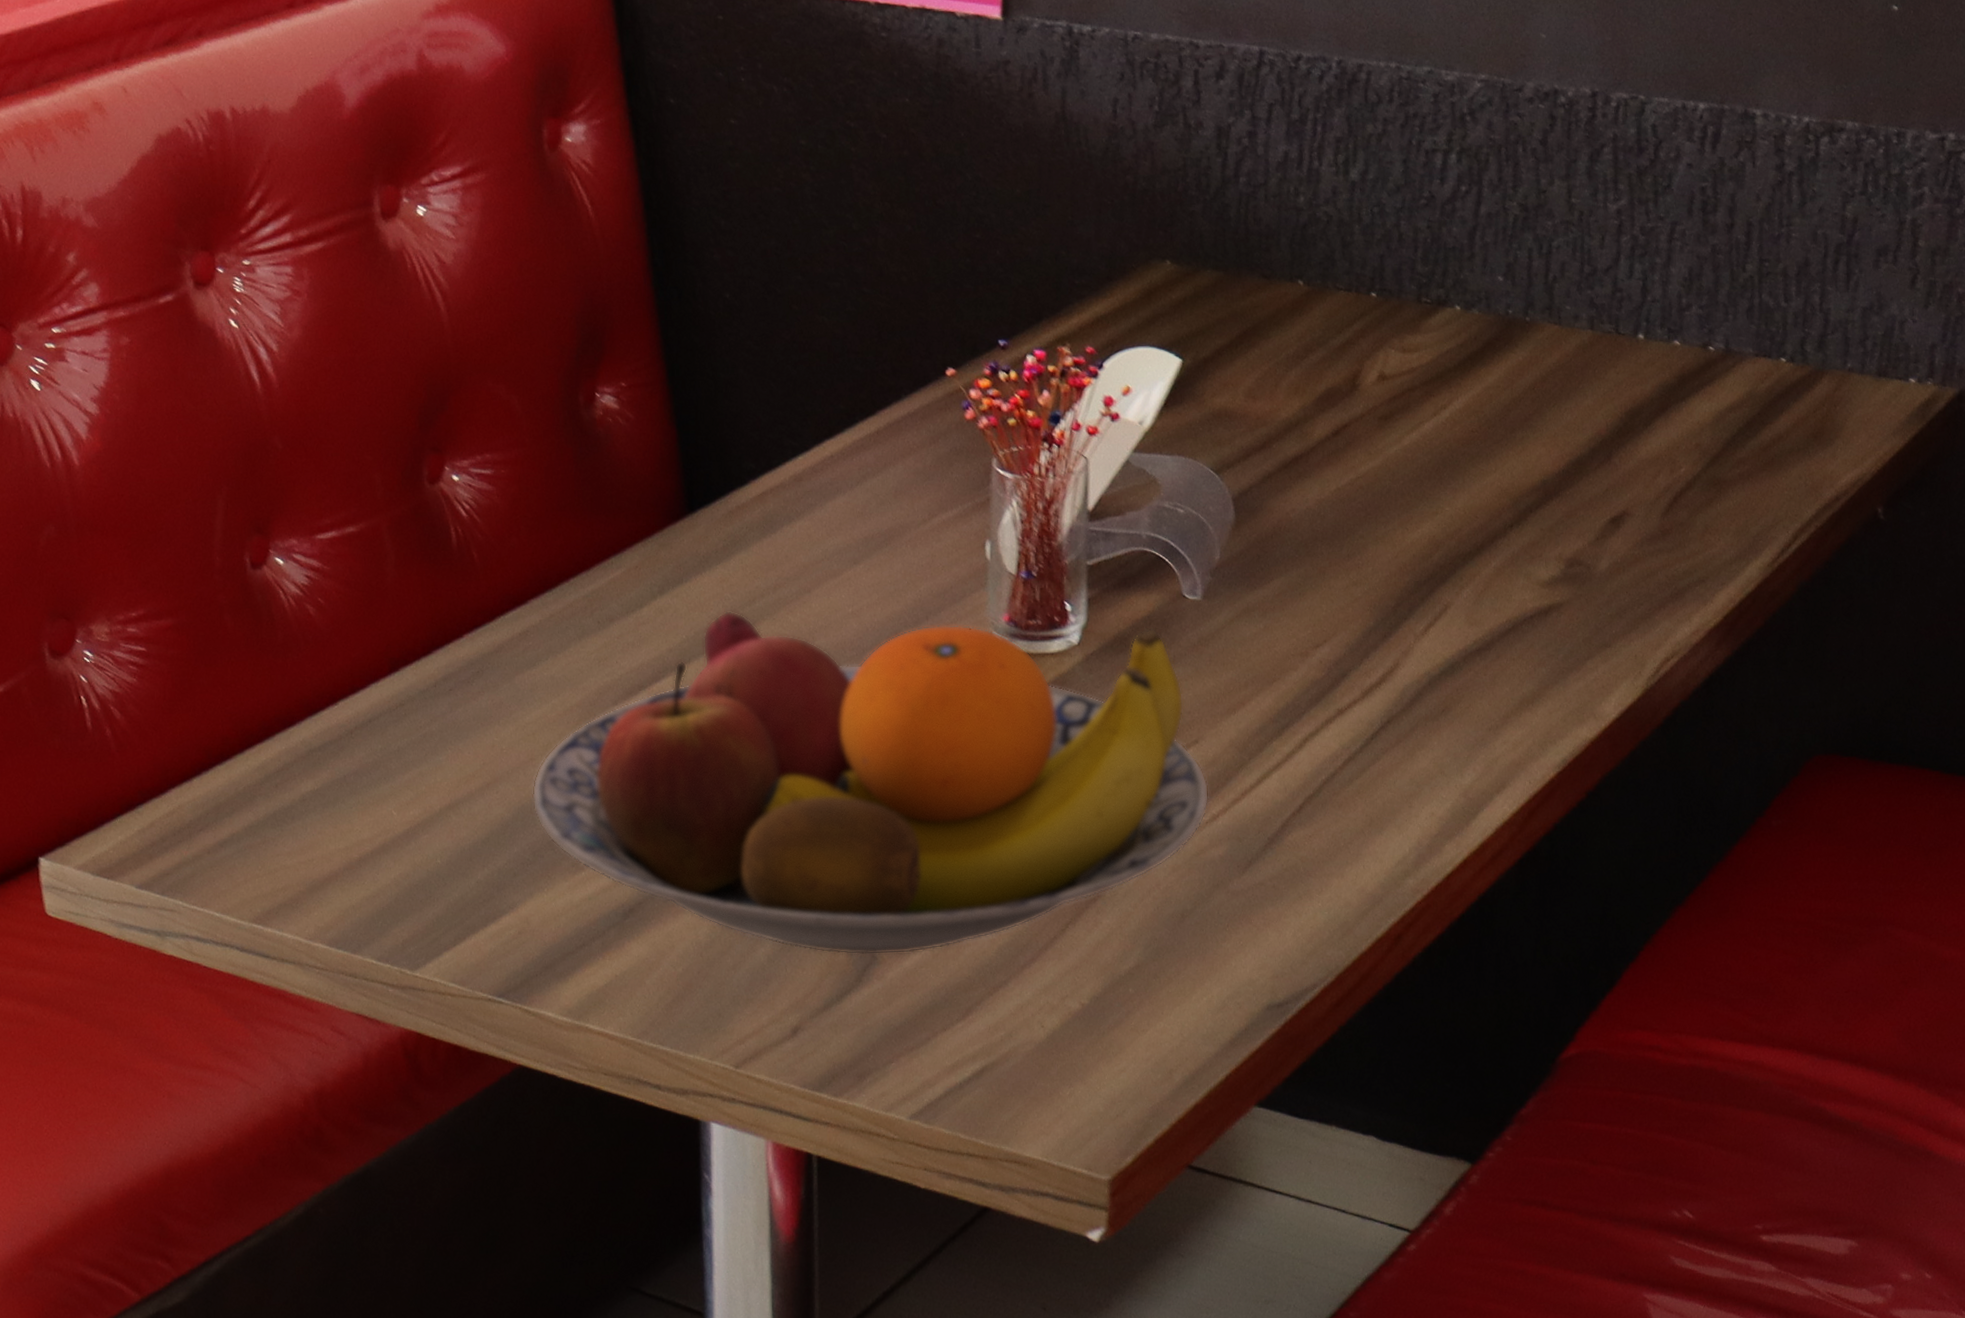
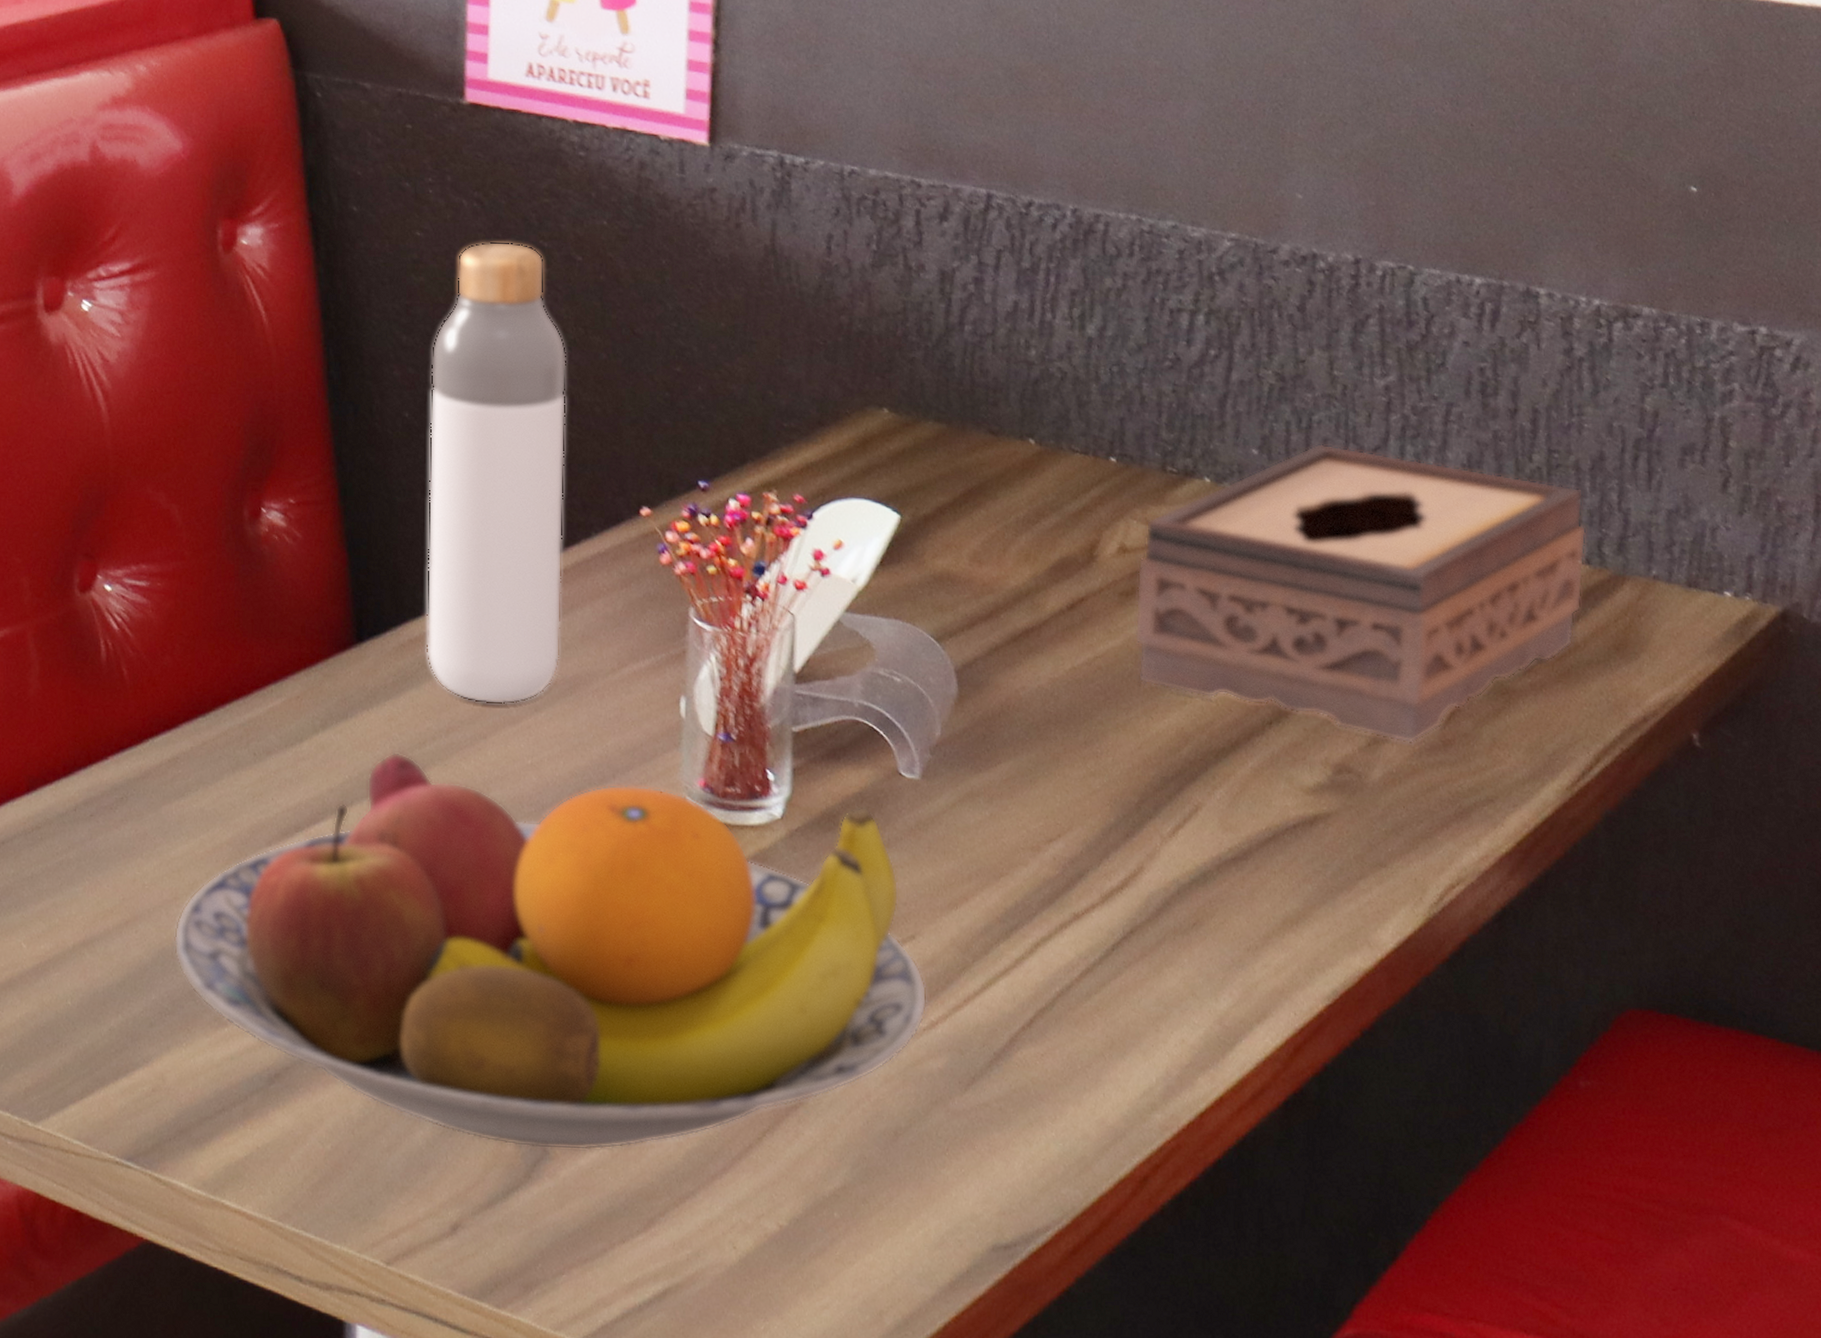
bottle: none [748,124,876,561] -> present [425,241,567,705]
tissue box: none [1392,267,1792,536] -> present [1134,443,1587,744]

